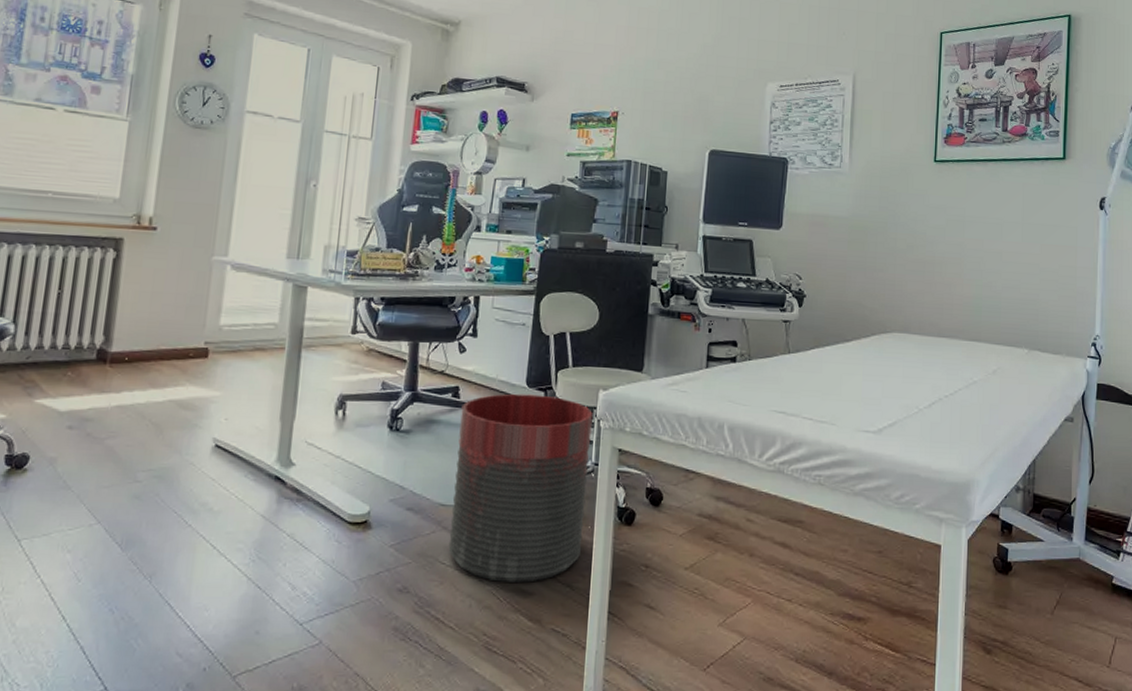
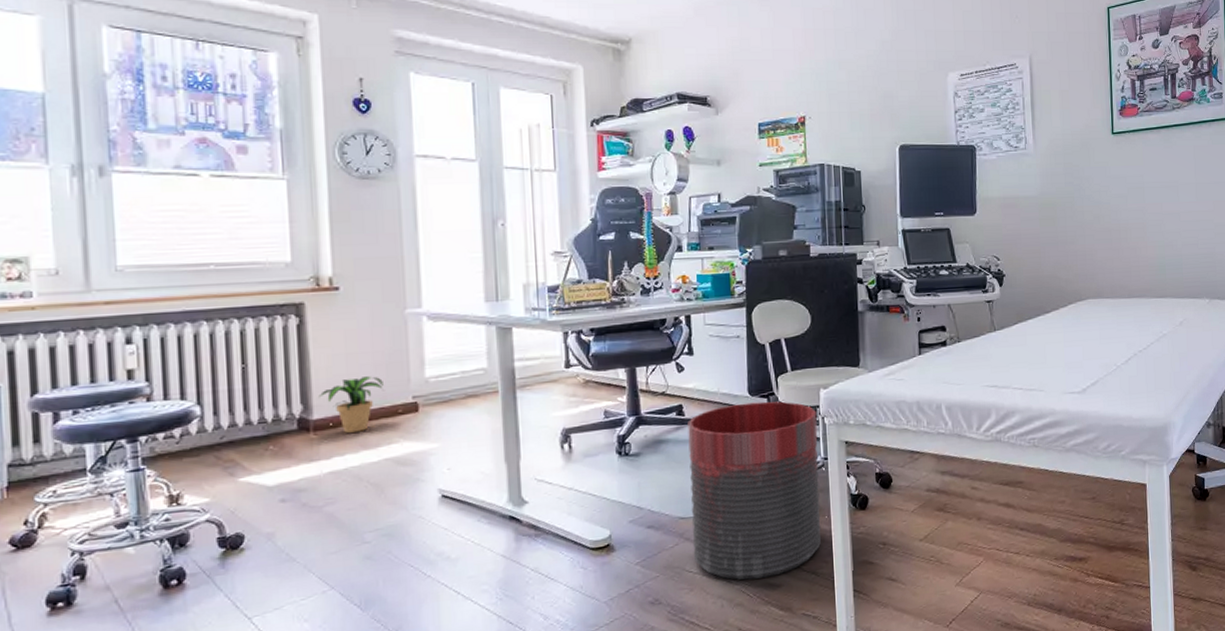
potted plant: none [120,316,181,370] -> present [318,376,383,433]

